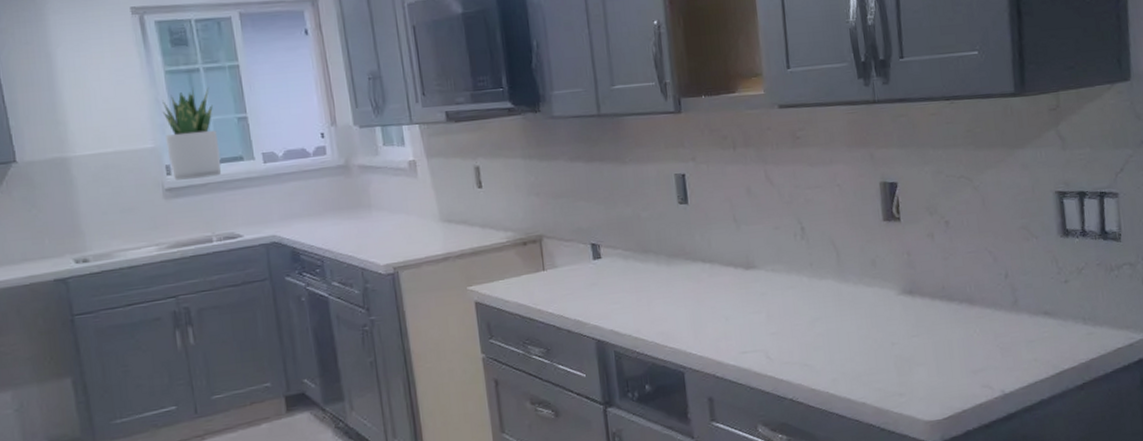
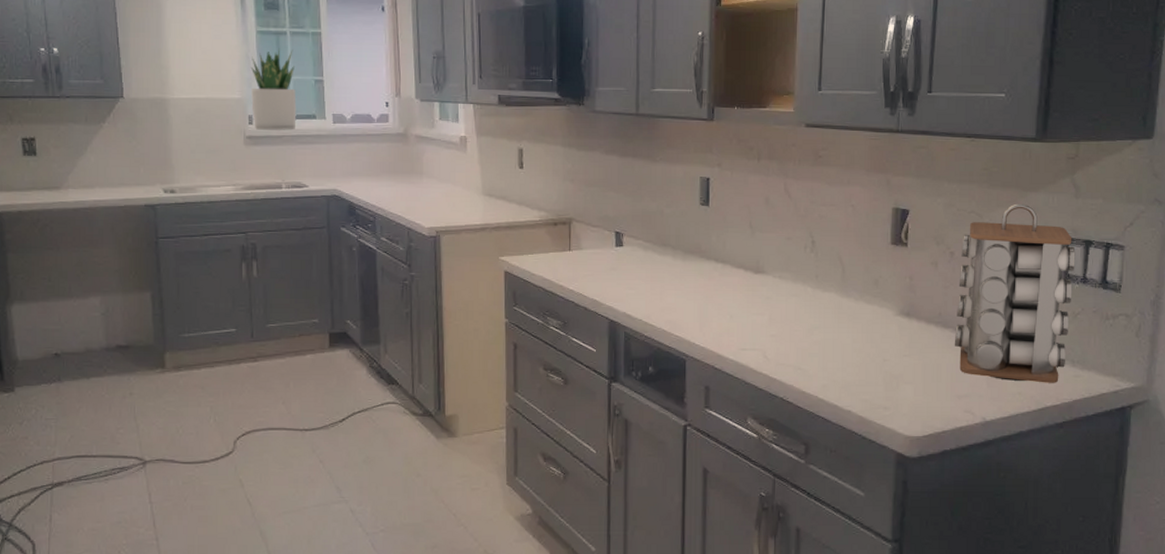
spice rack: none [955,162,1077,348] -> present [954,203,1076,383]

